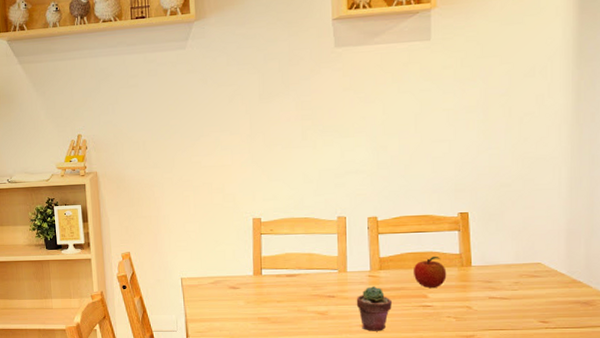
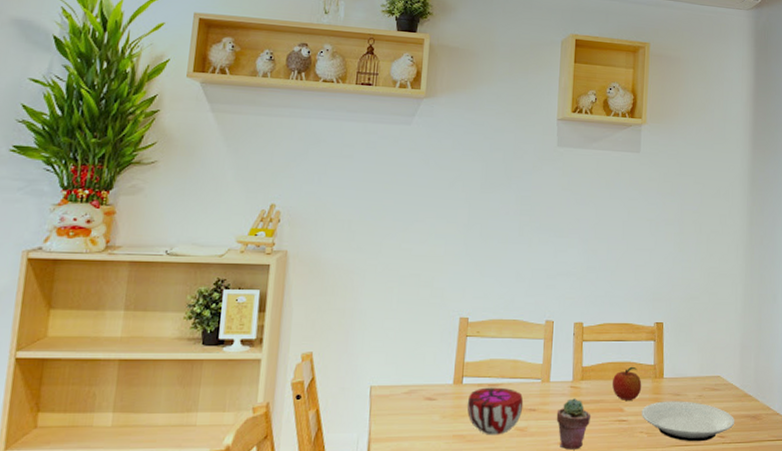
decorative bowl: none [268,277,322,318] -> present [467,387,524,435]
plate: none [447,287,560,327] -> present [641,401,734,442]

